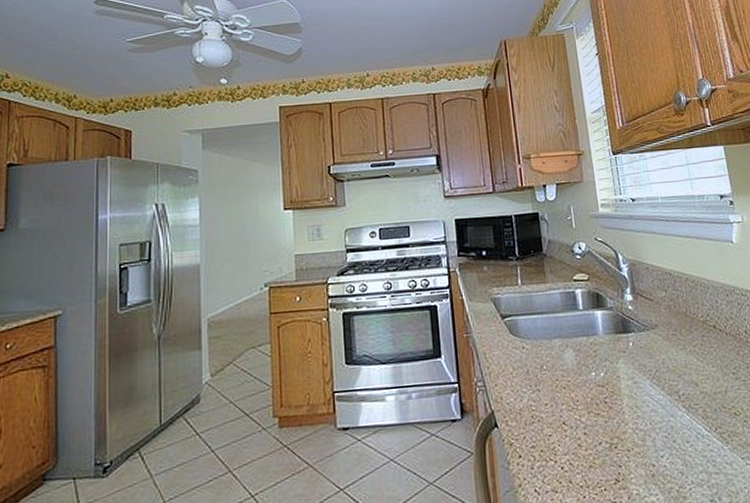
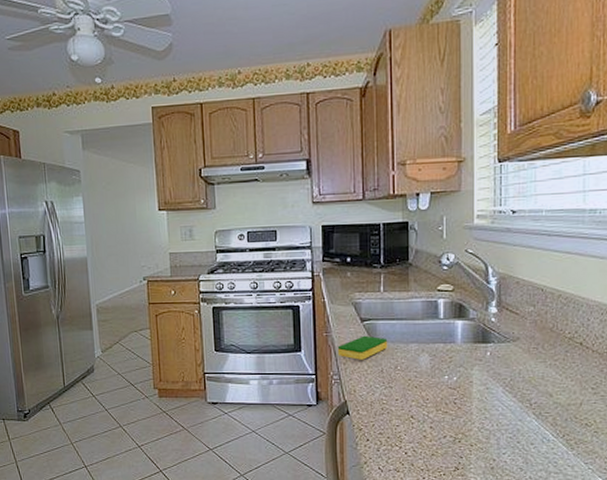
dish sponge: none [479,333,532,362] -> present [337,335,388,360]

